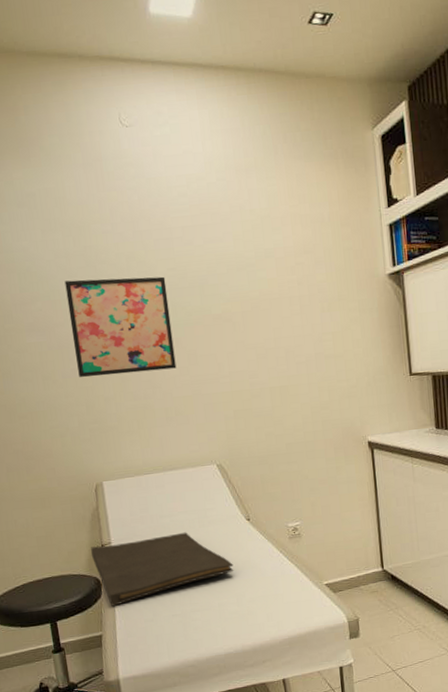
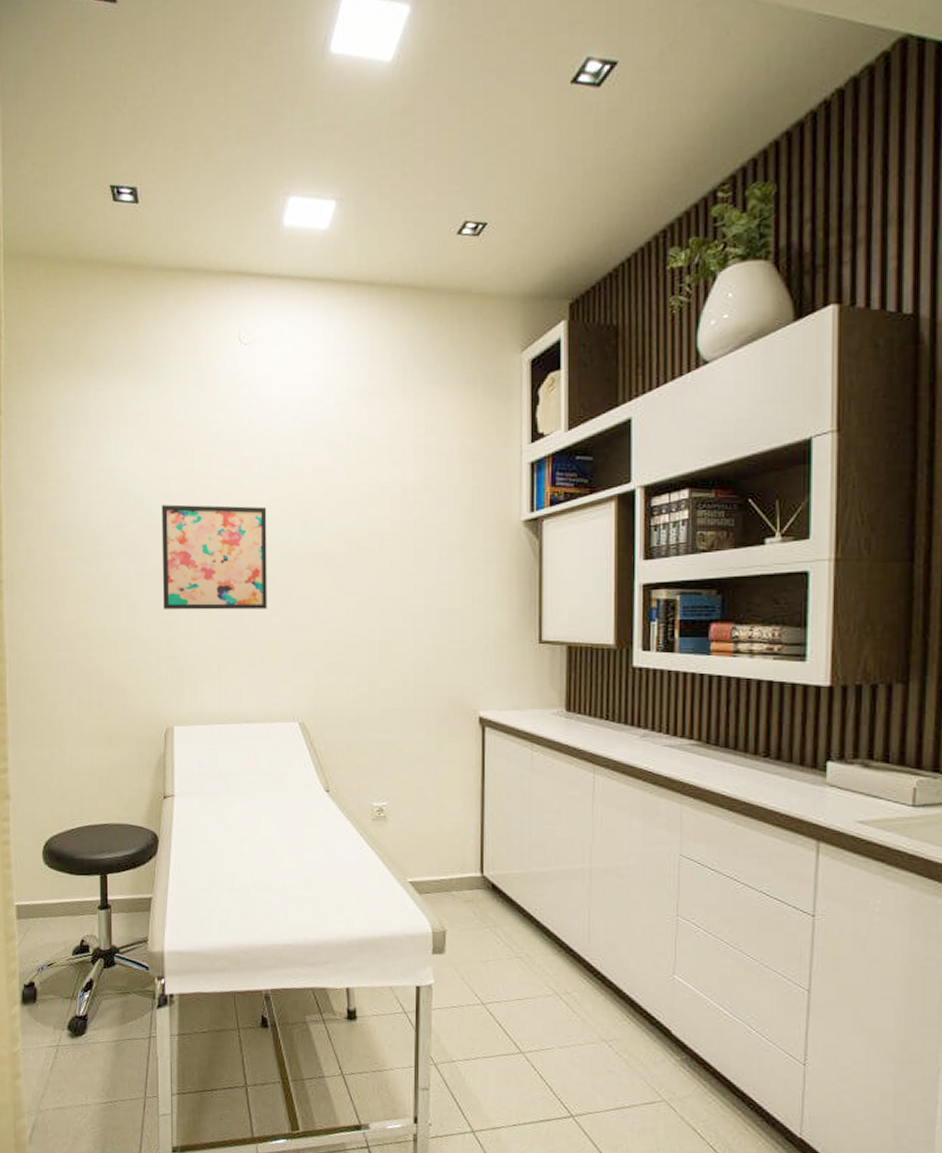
hand towel: present [91,532,234,606] -> none [152,795,305,868]

